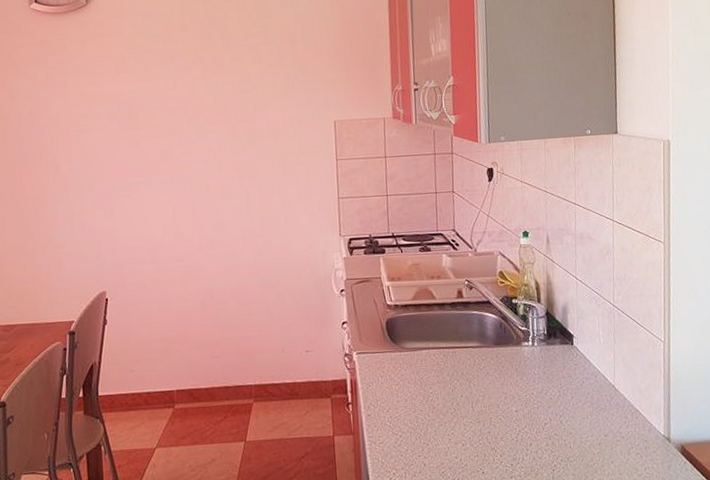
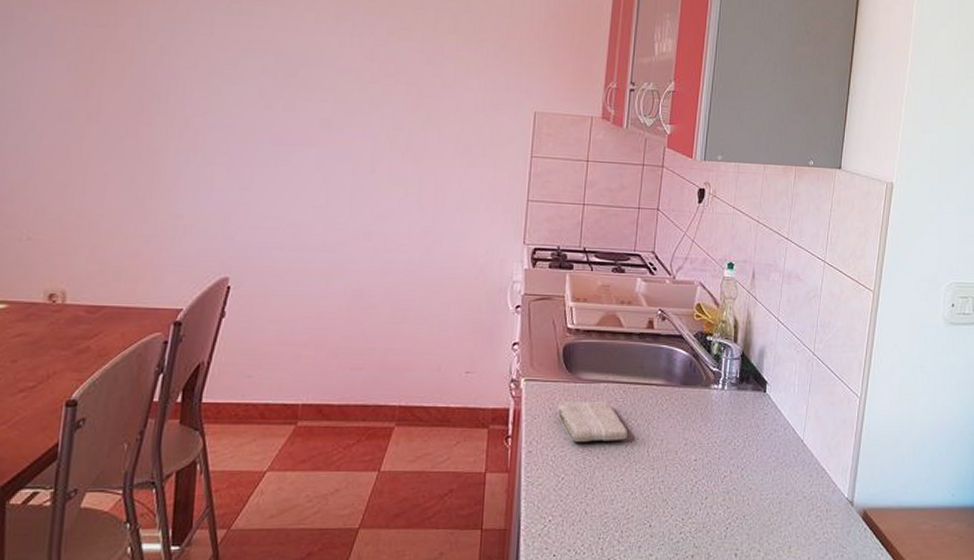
washcloth: none [387,365,454,404] -> present [557,400,629,442]

